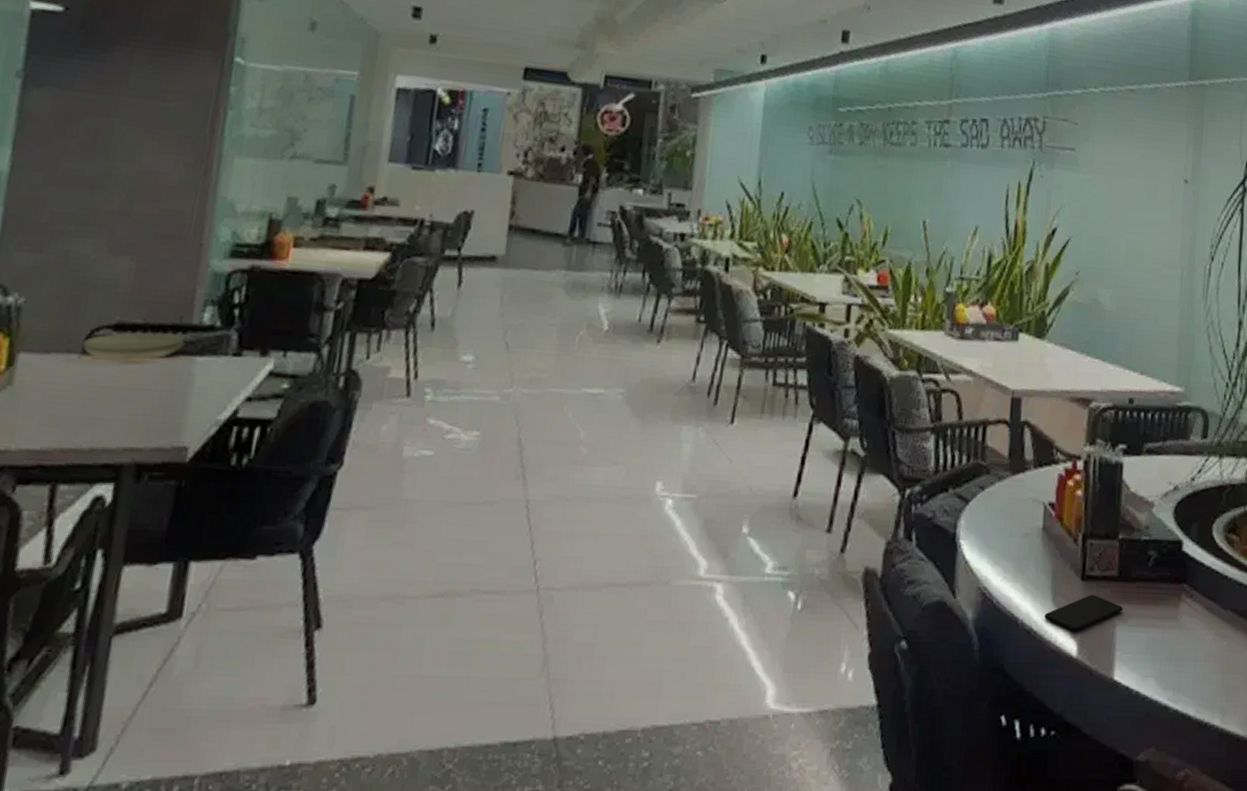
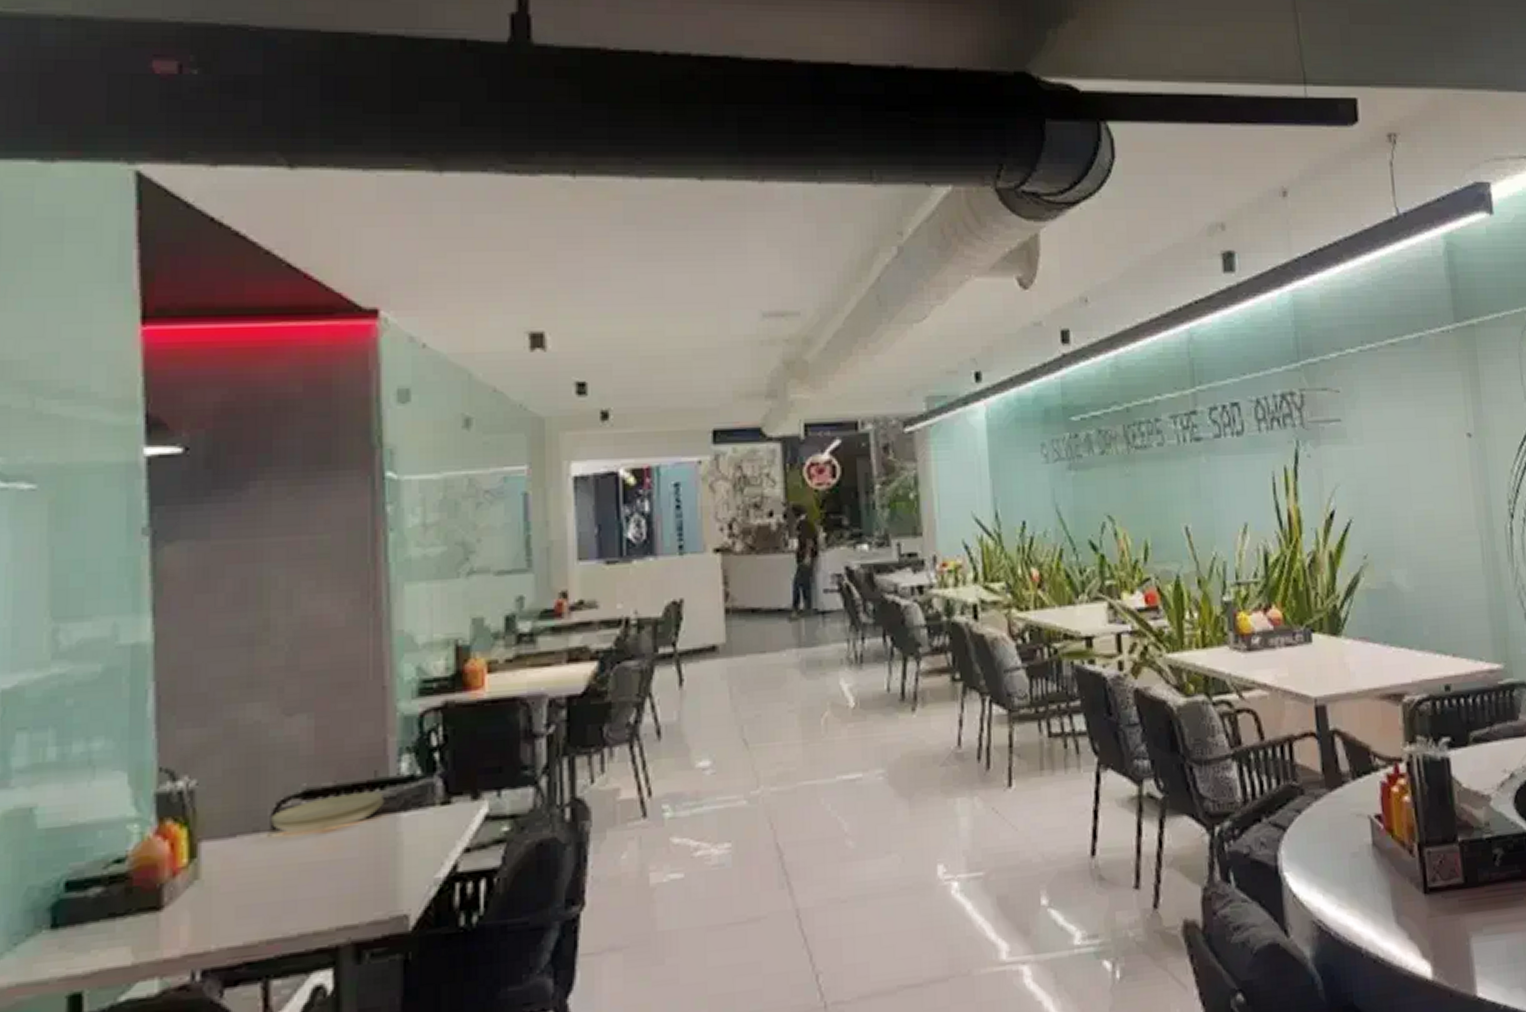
smartphone: present [1044,594,1123,632] -> none [1390,907,1475,952]

